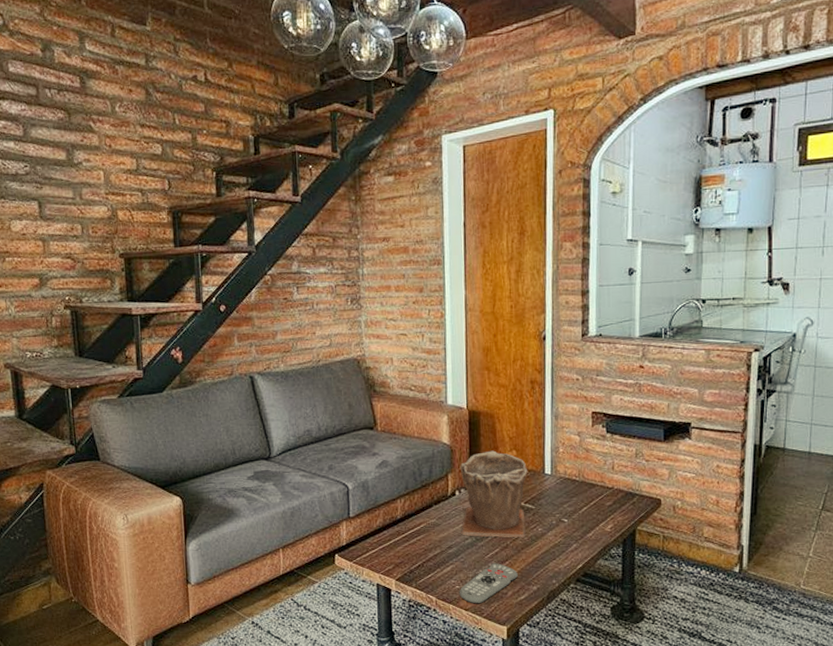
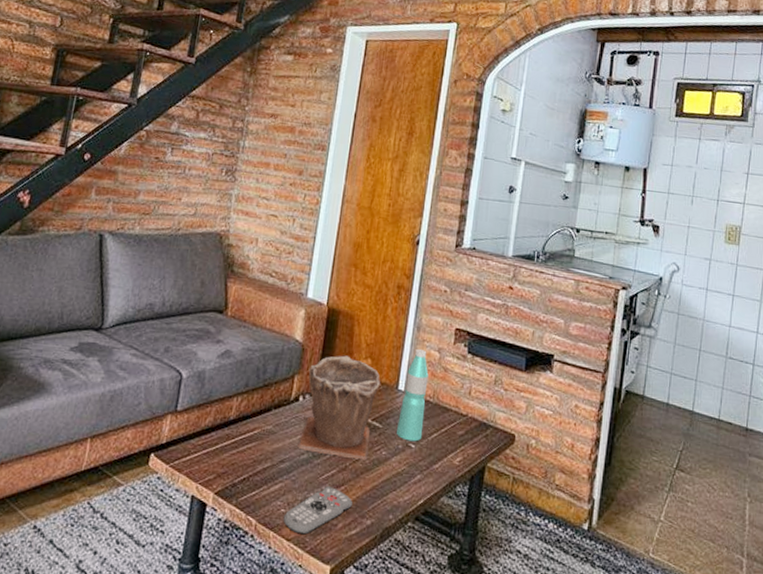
water bottle: none [549,435,573,517] -> present [397,348,429,442]

